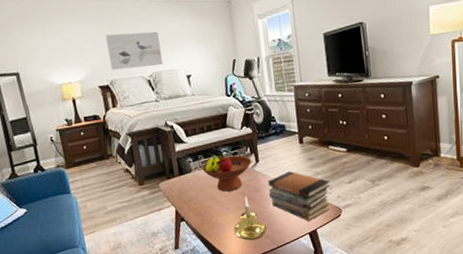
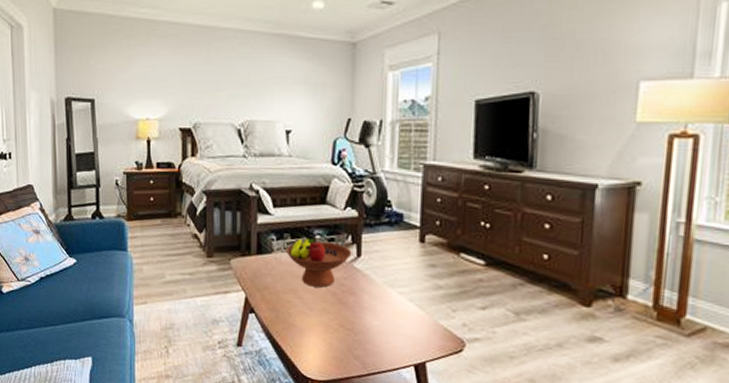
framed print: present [105,31,164,71] -> none [197,67,260,112]
candle holder: present [233,196,267,241] -> none [314,297,359,358]
book stack: present [267,171,331,222] -> none [368,276,455,349]

